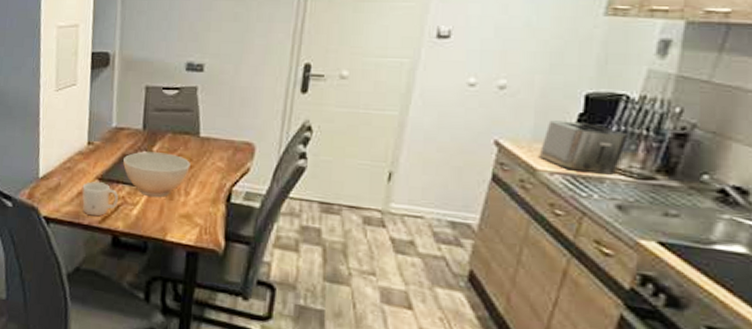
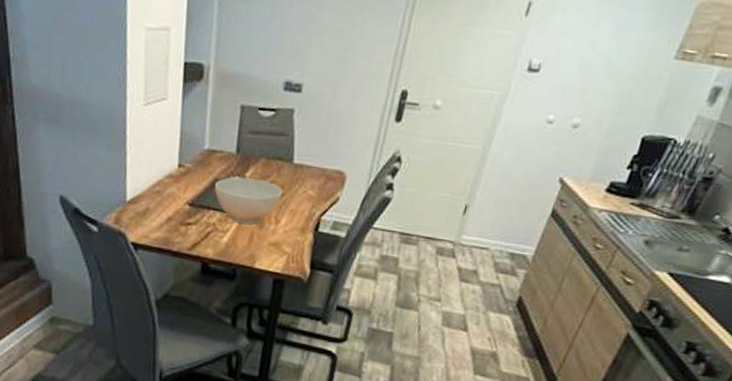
mug: present [82,181,118,217] -> none [171,206,209,243]
toaster: present [539,120,628,175] -> none [593,161,668,213]

